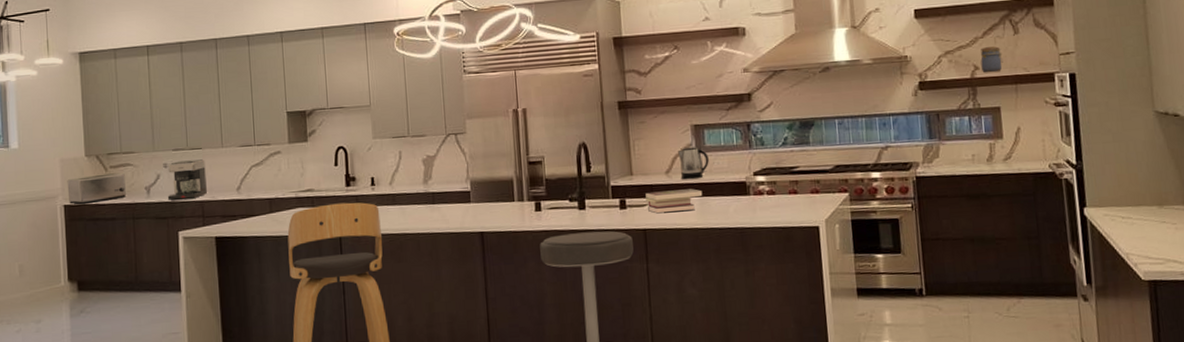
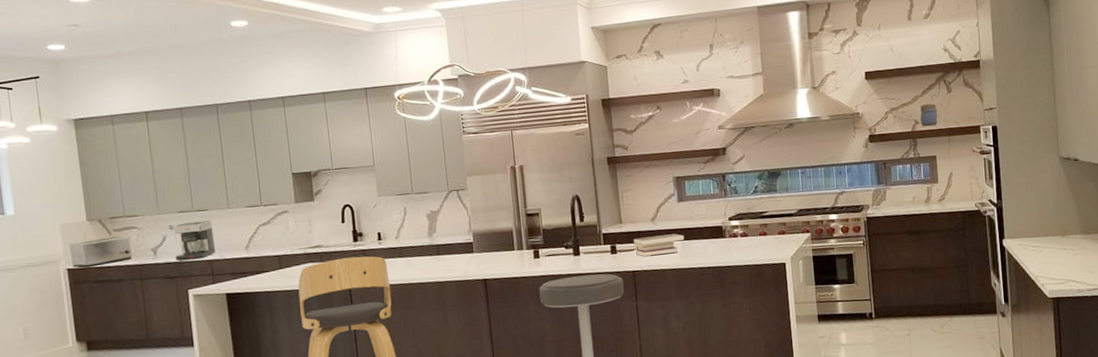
kettle: present [678,146,709,180] -> none [662,196,690,227]

